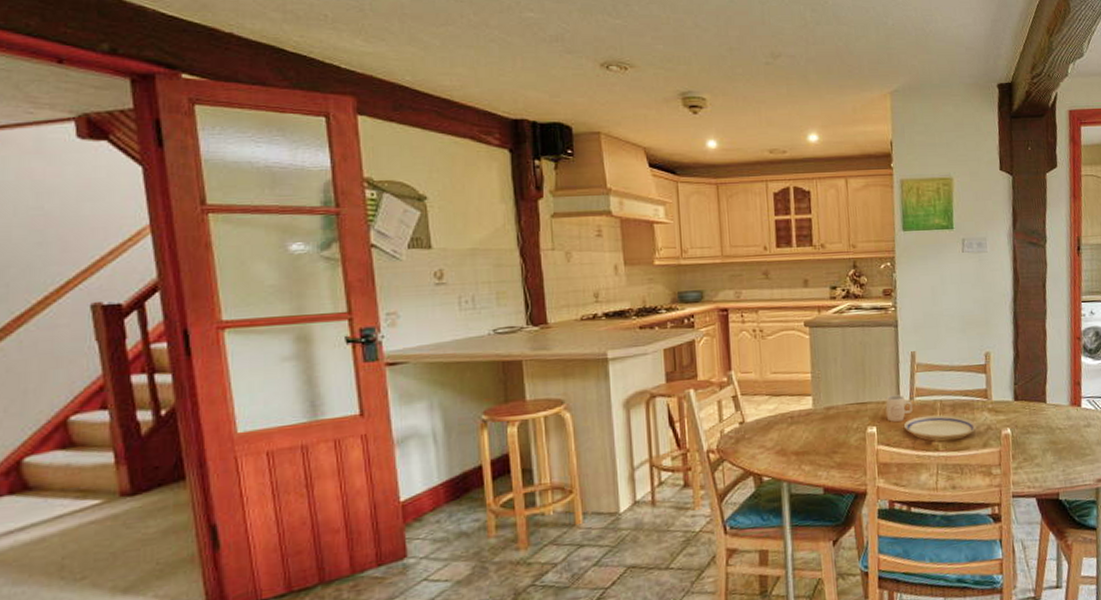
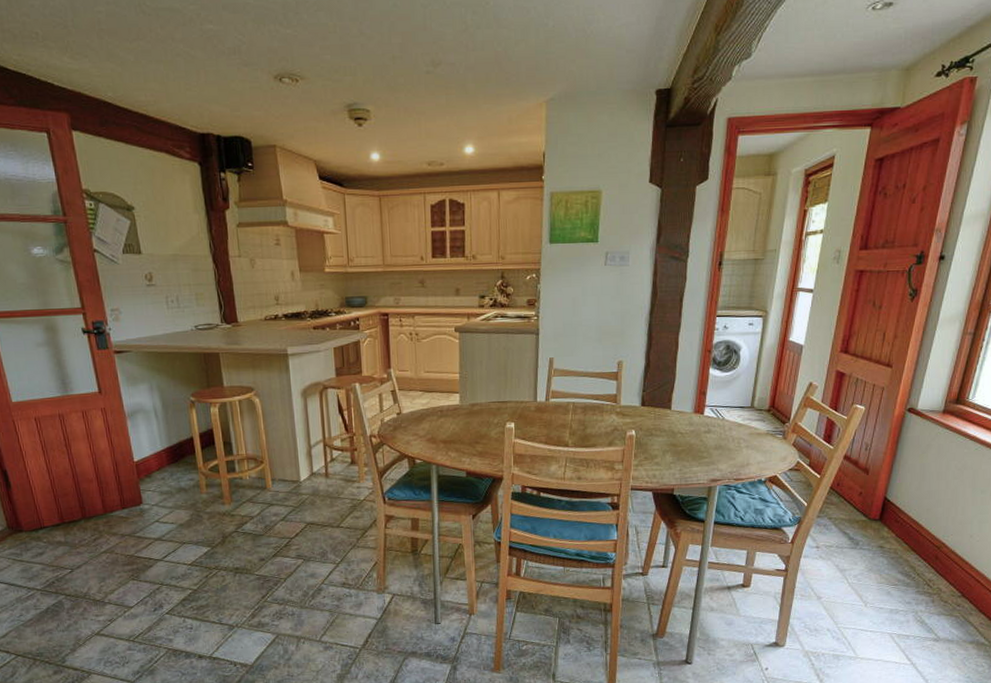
mug: present [885,395,914,423] -> none [523,396,548,420]
plate: present [904,415,976,442] -> none [539,415,604,439]

